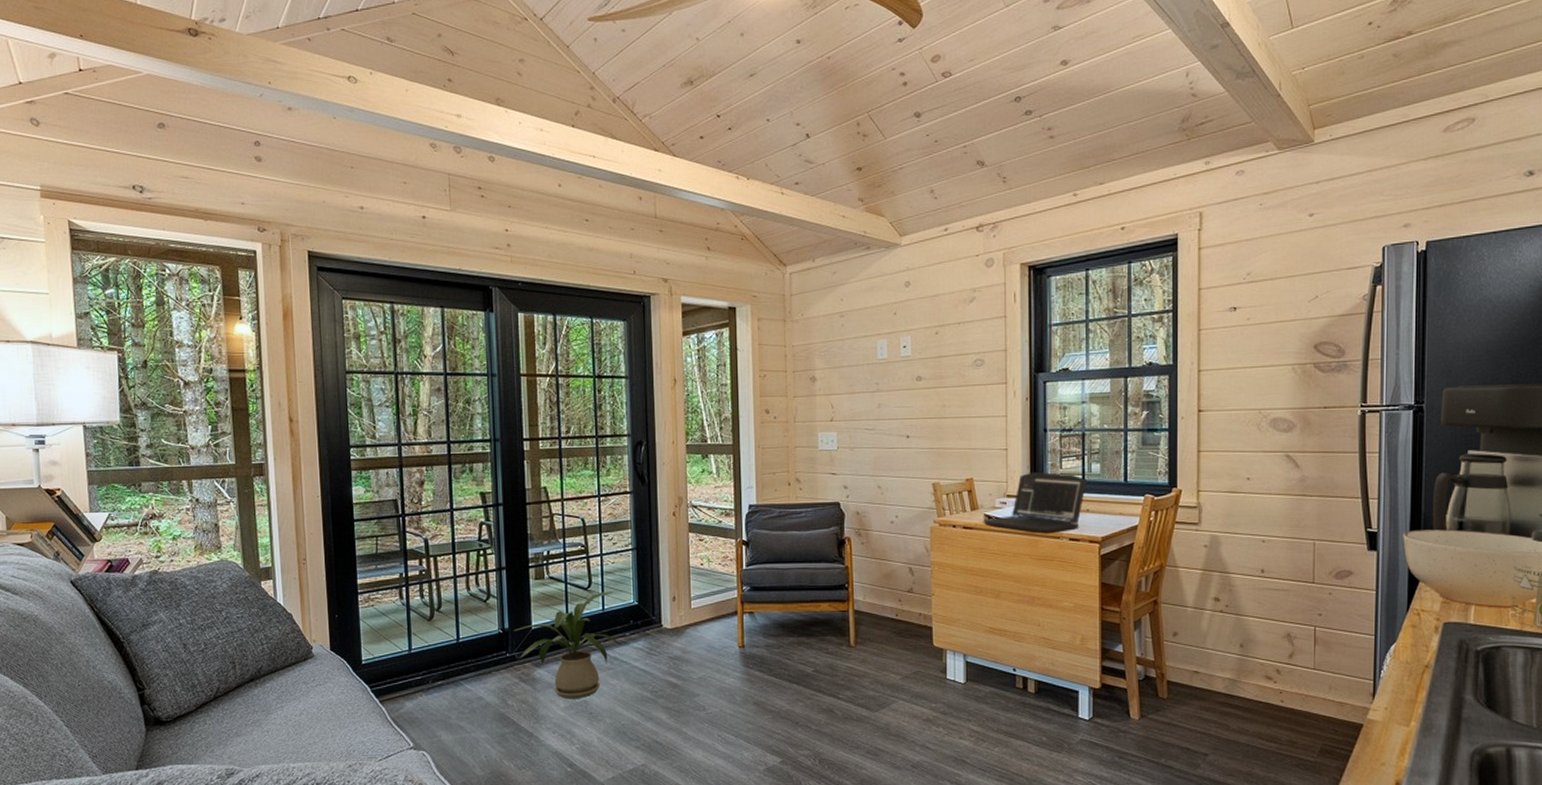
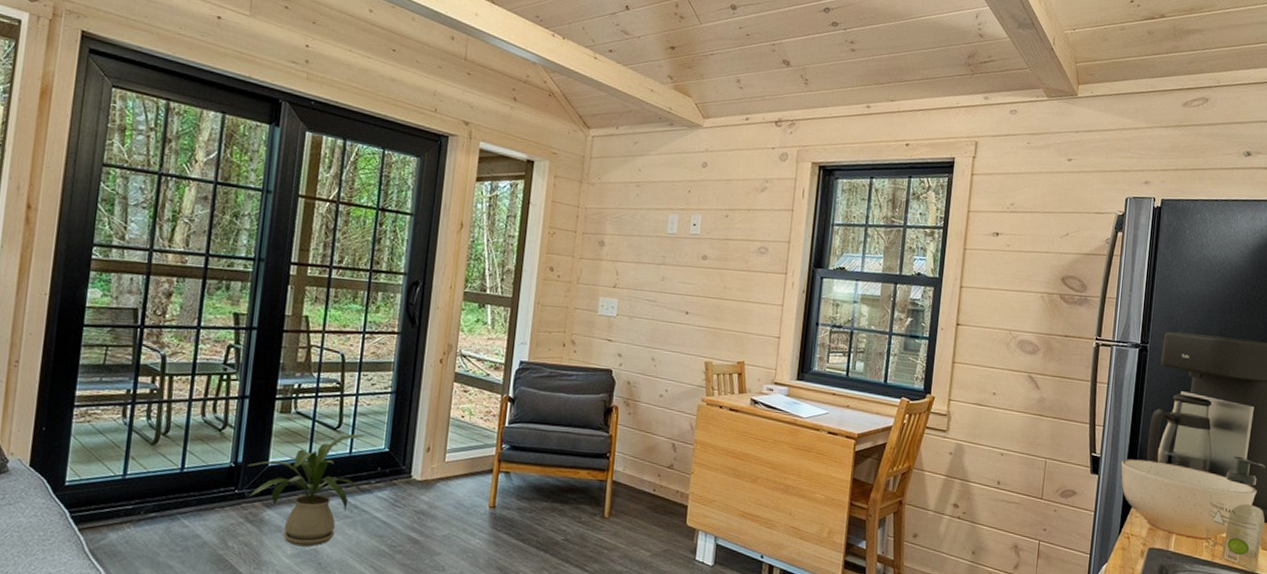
laptop: present [983,471,1086,534] -> none [749,362,850,426]

